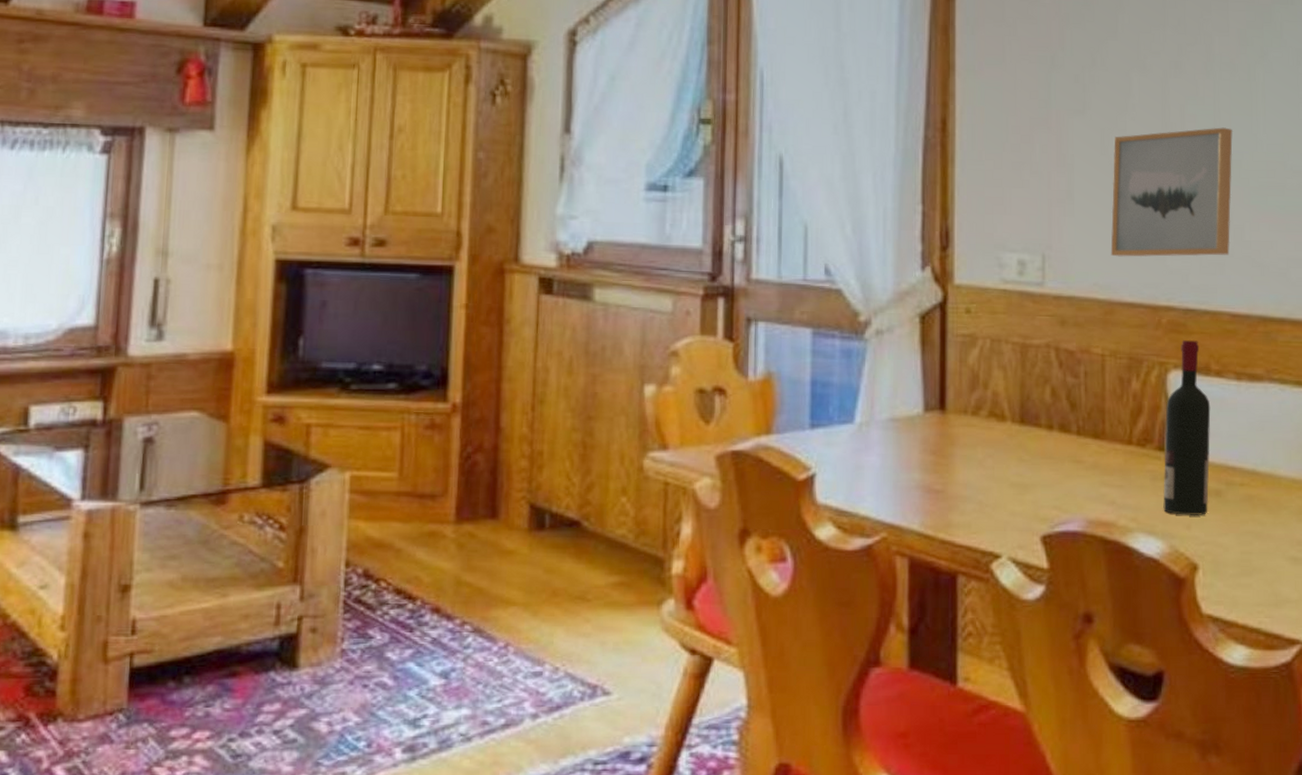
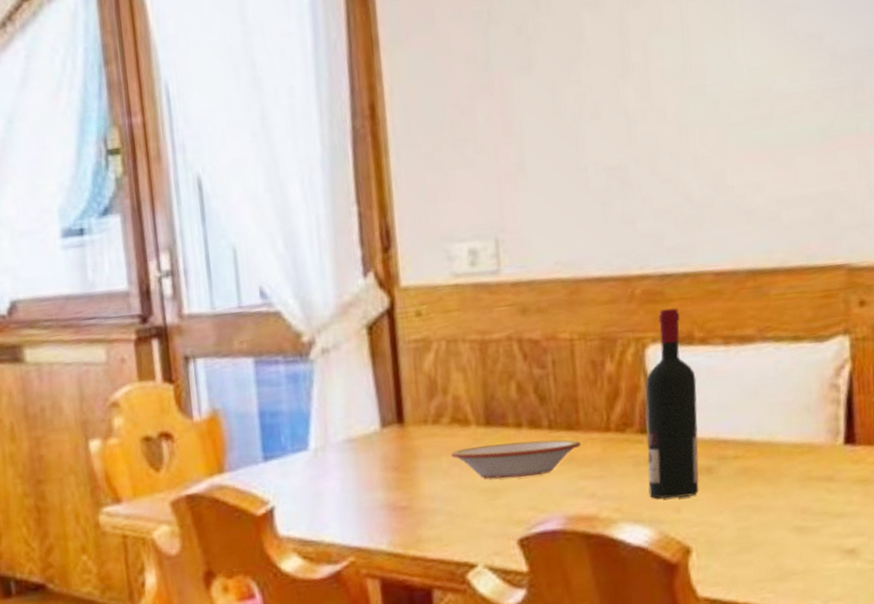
bowl: none [986,441,1105,476] -> present [451,439,581,479]
wall art: present [1110,127,1234,257] -> none [567,58,710,229]

